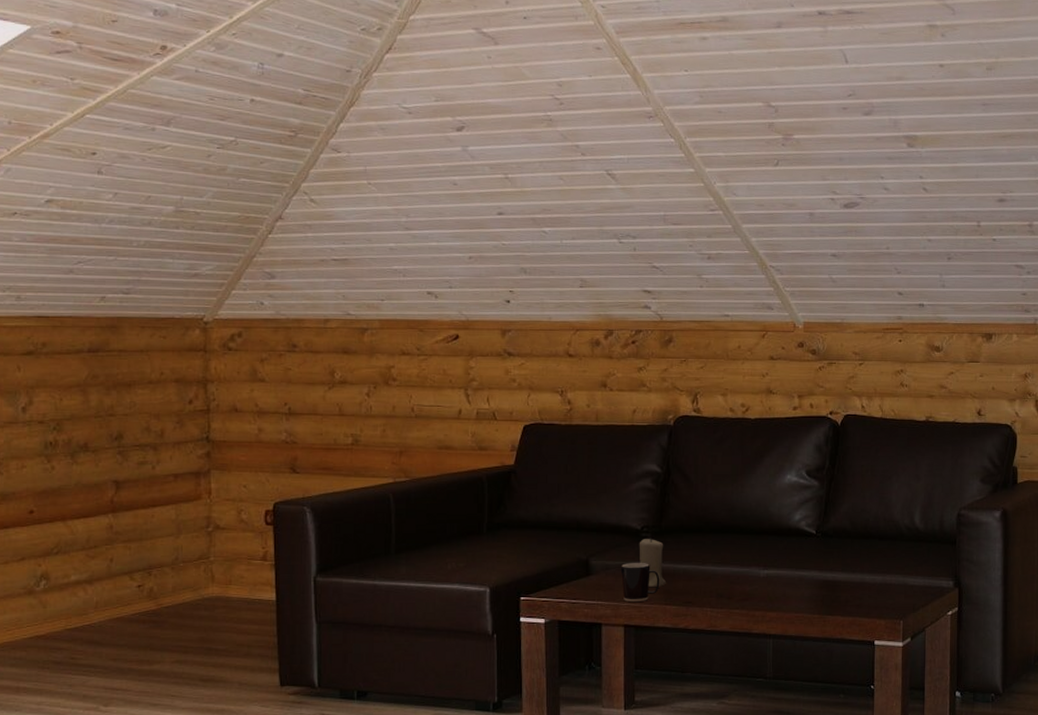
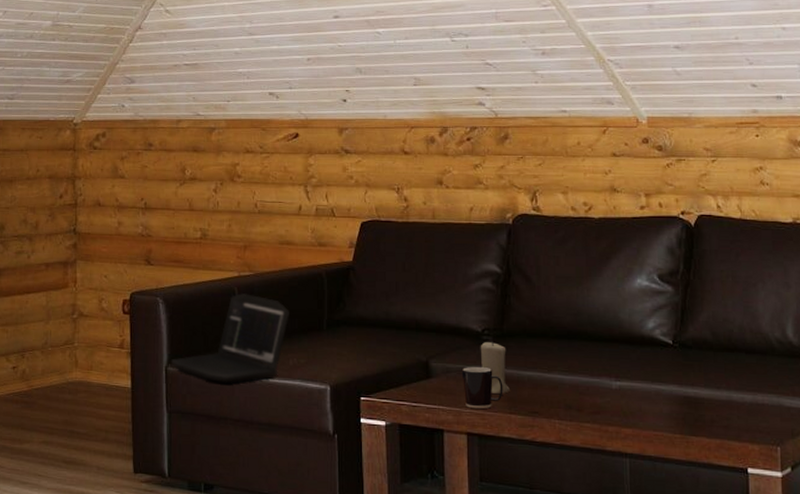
laptop: none [319,499,448,592] -> present [170,292,289,385]

